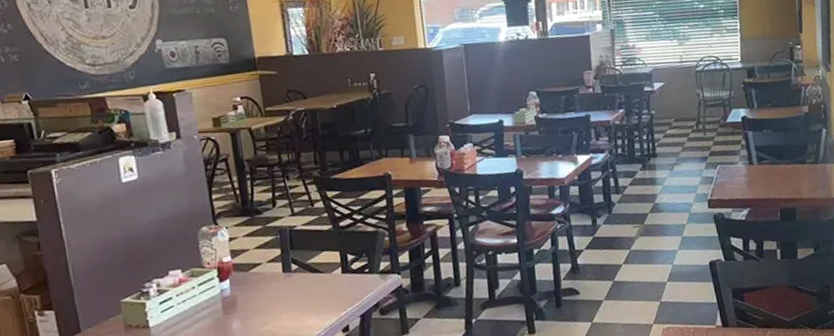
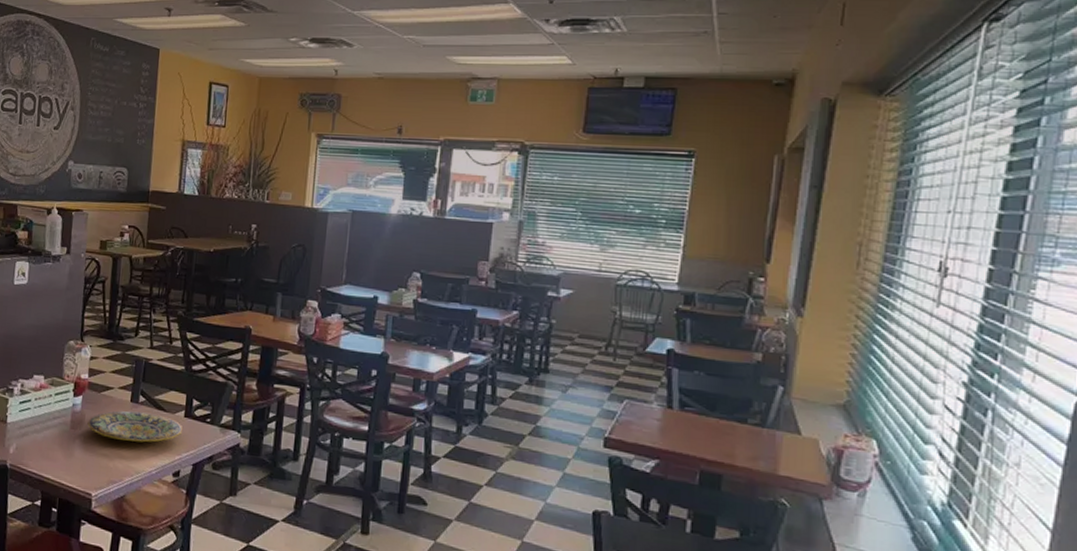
plate: none [241,277,343,314] -> present [87,410,182,443]

